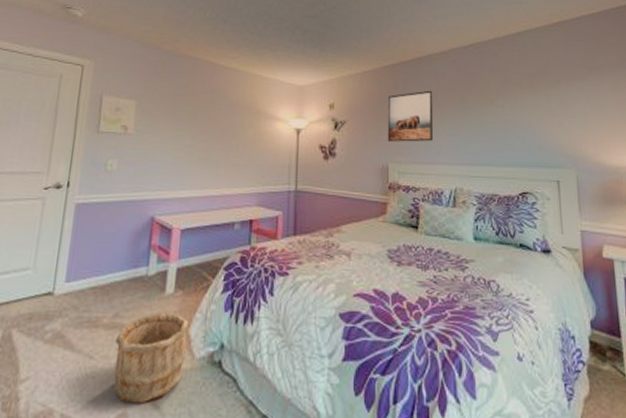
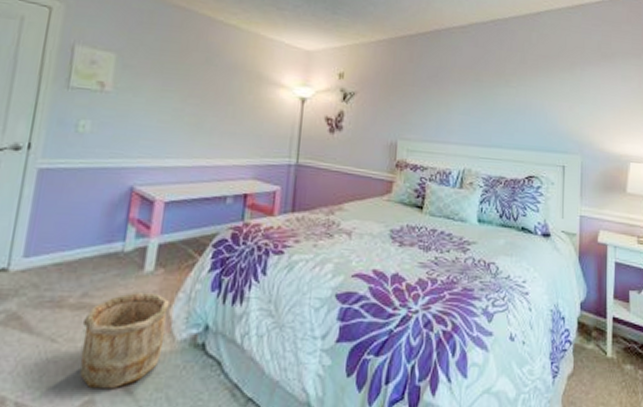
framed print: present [387,90,434,142] -> none [398,65,449,120]

